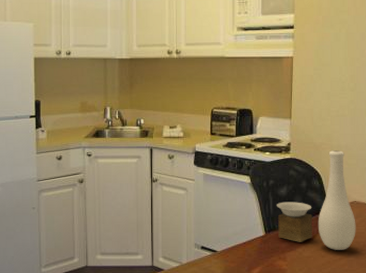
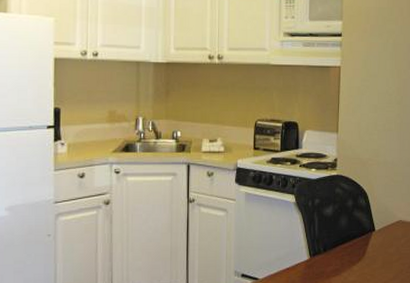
vase: present [276,150,356,250] -> none [321,167,401,273]

